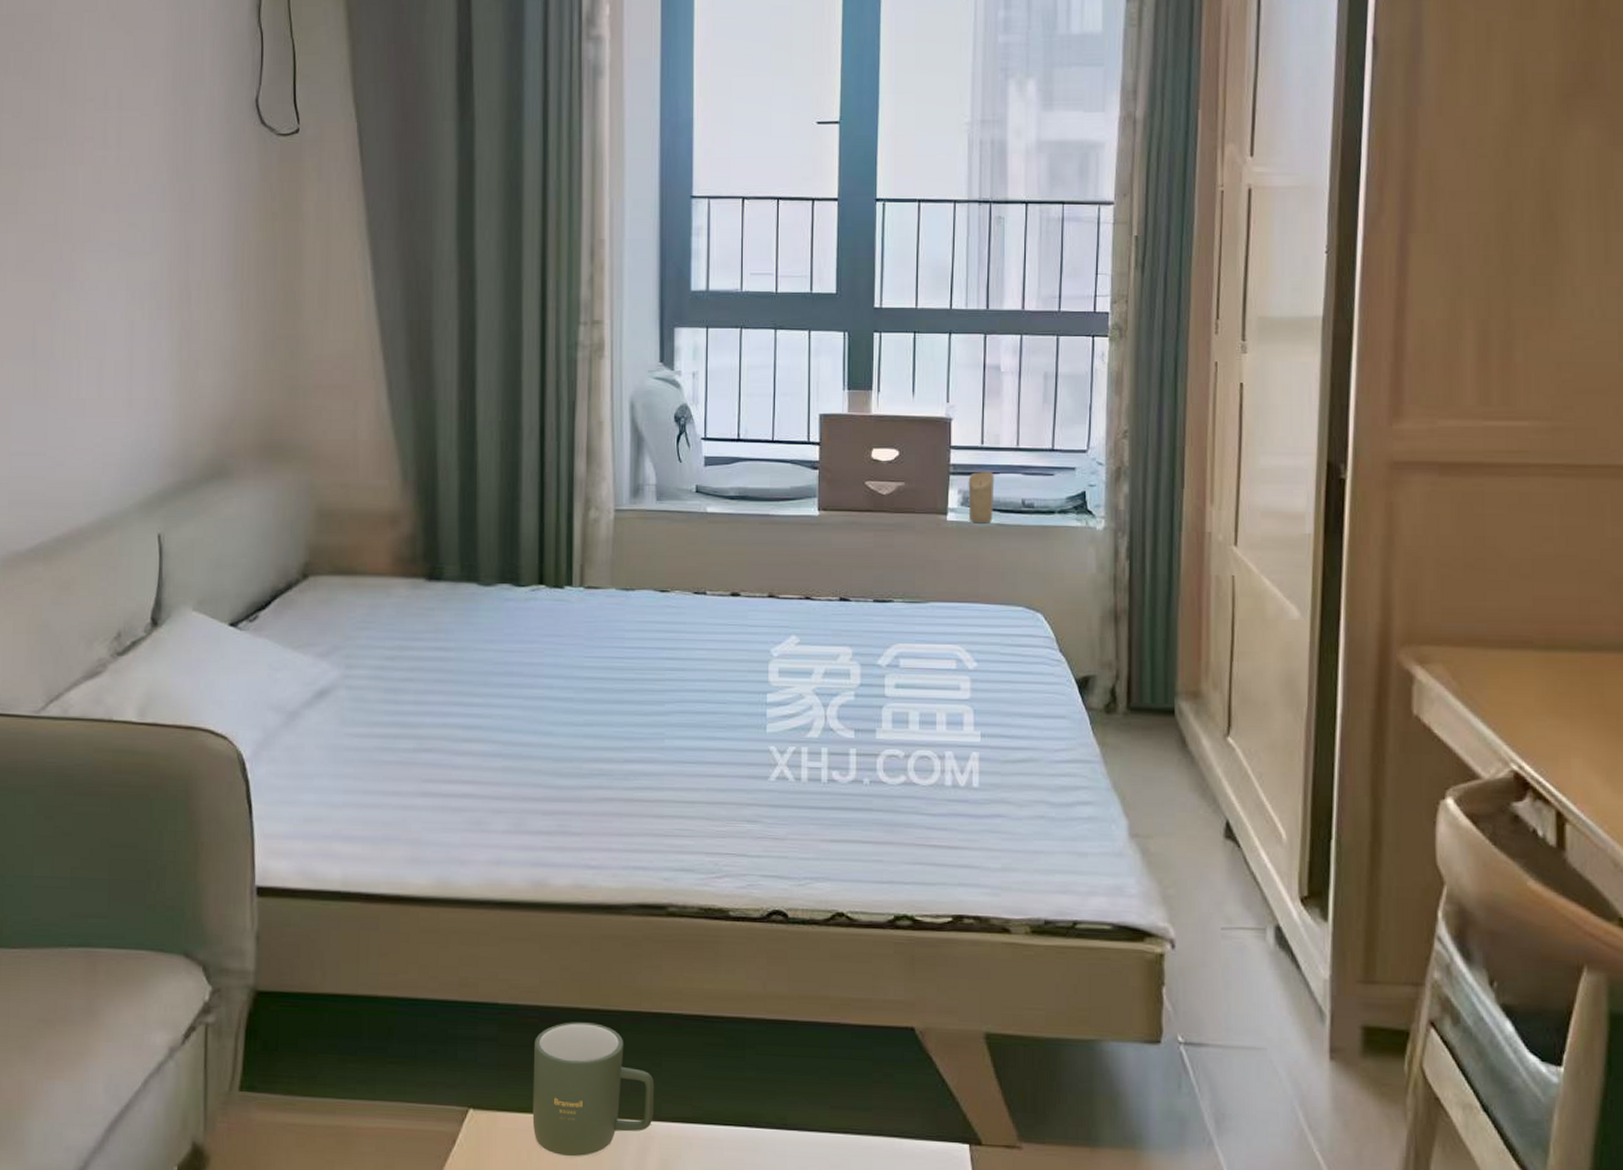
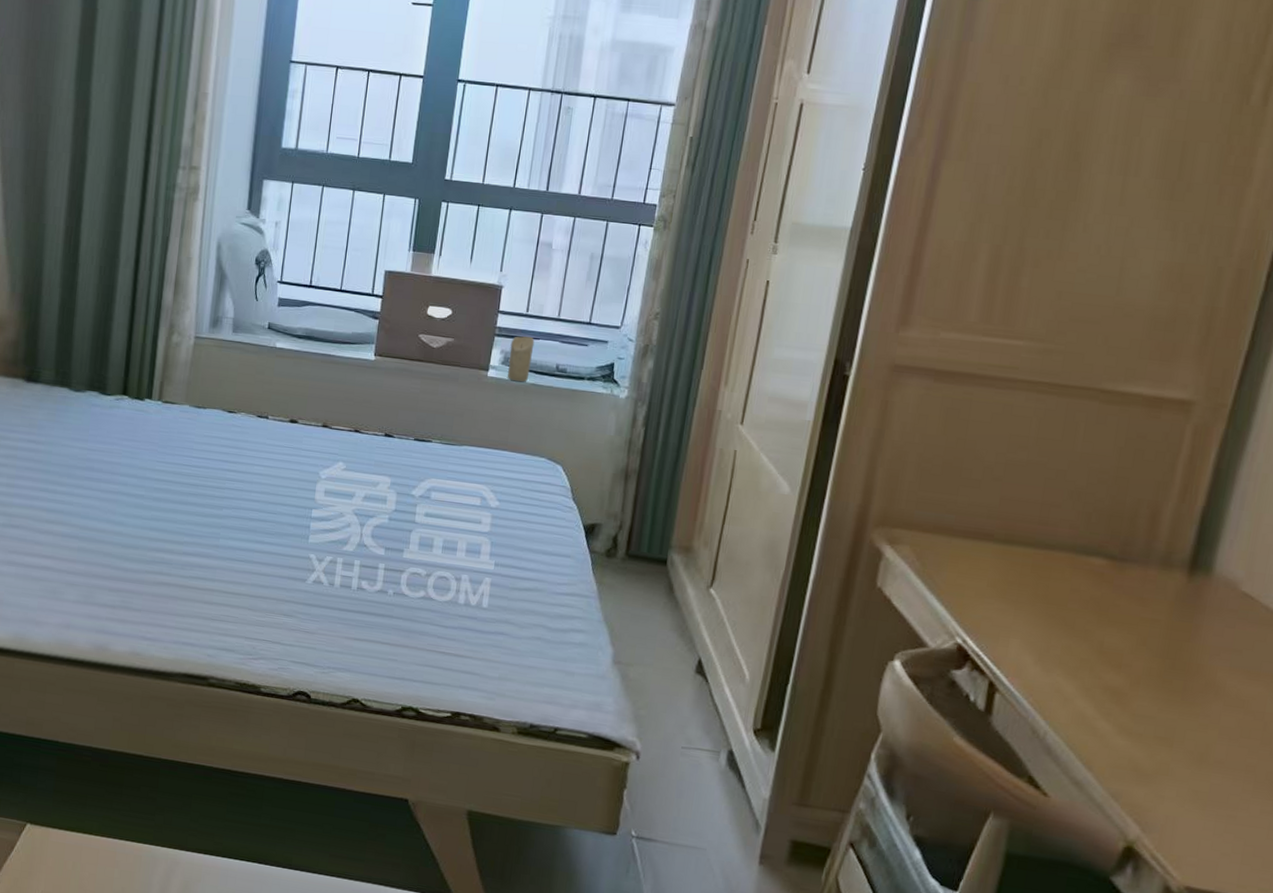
mug: present [532,1022,655,1159] -> none [79,763,184,873]

